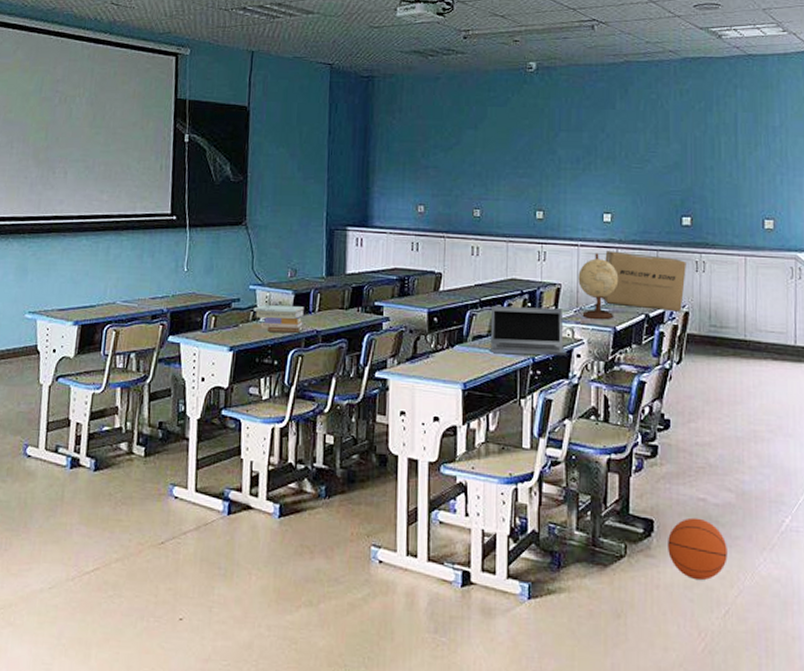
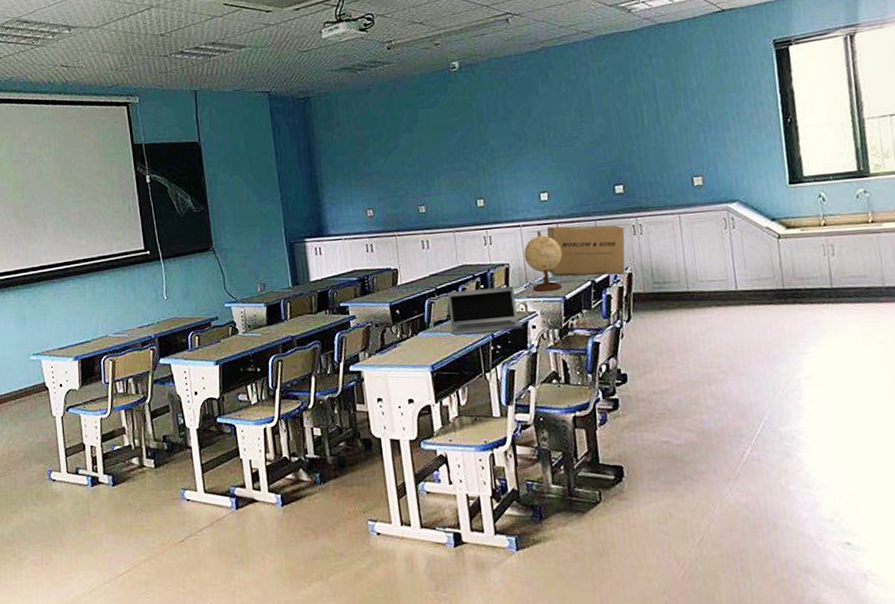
books: present [253,305,304,333] -> none [231,316,279,344]
basketball: present [667,517,728,581] -> none [638,459,696,515]

